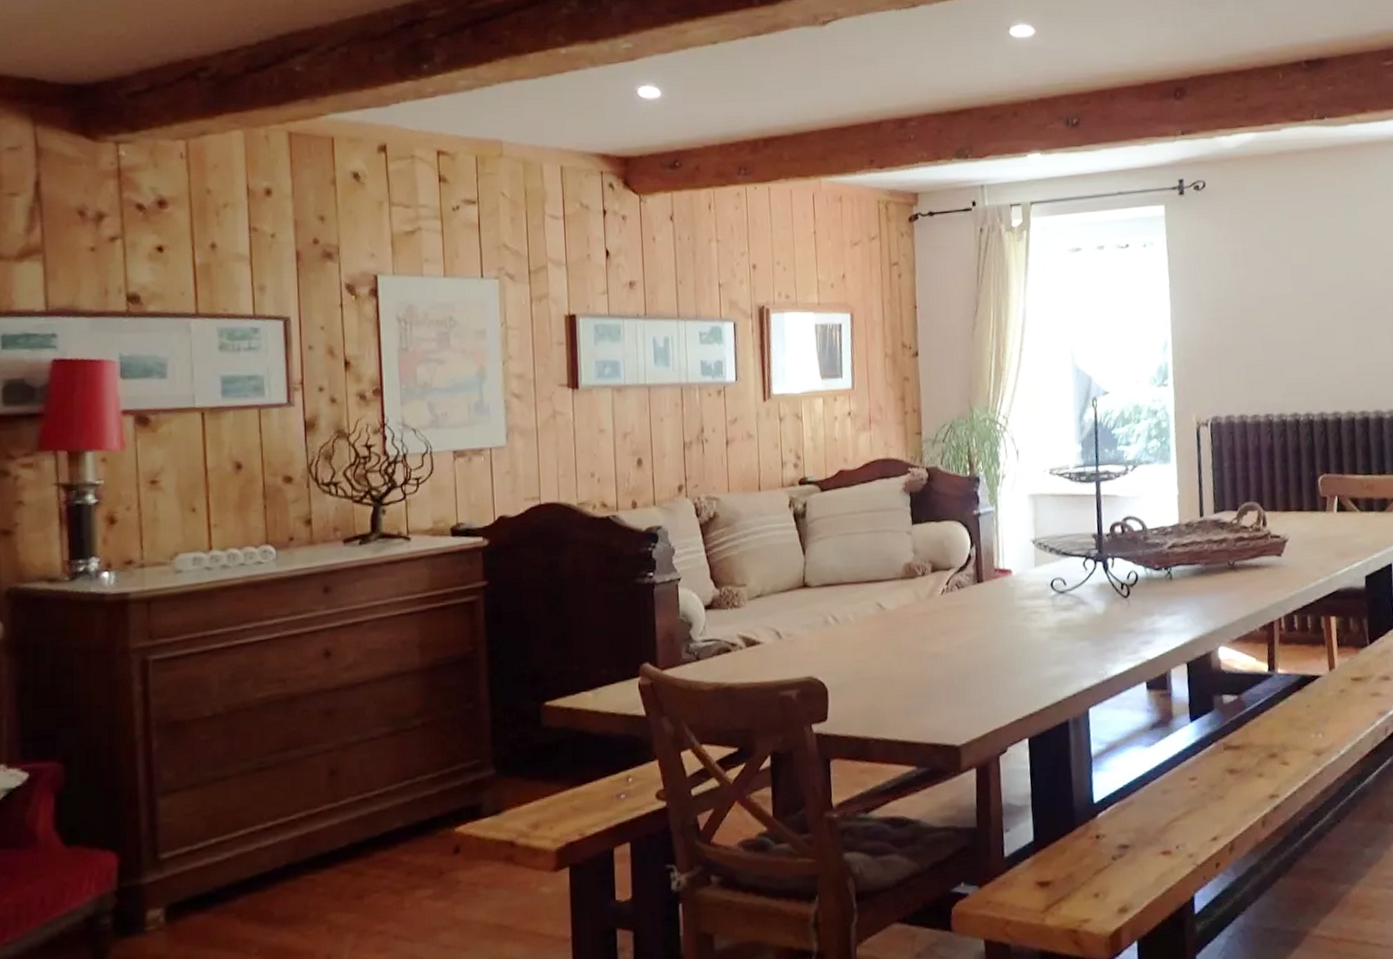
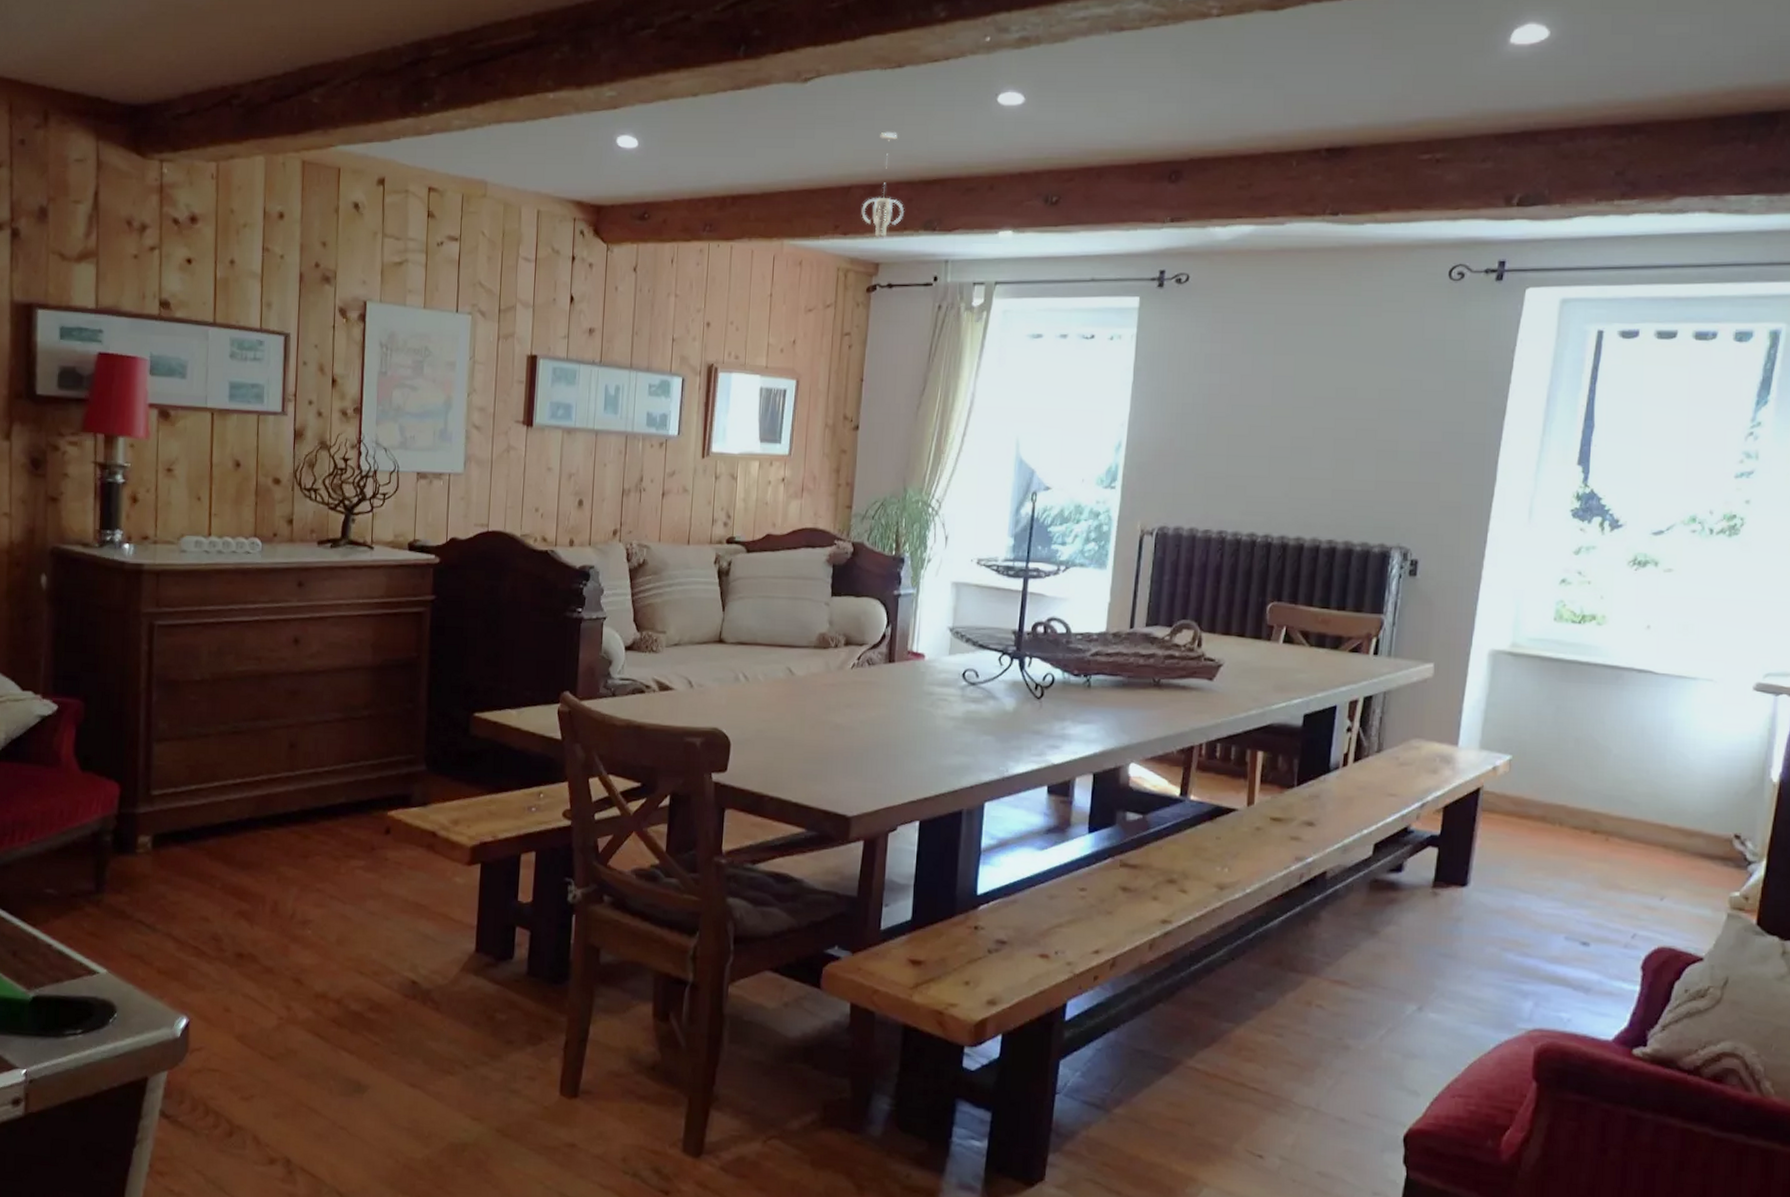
pendant light: none [894,67,935,168] -> present [861,131,904,237]

